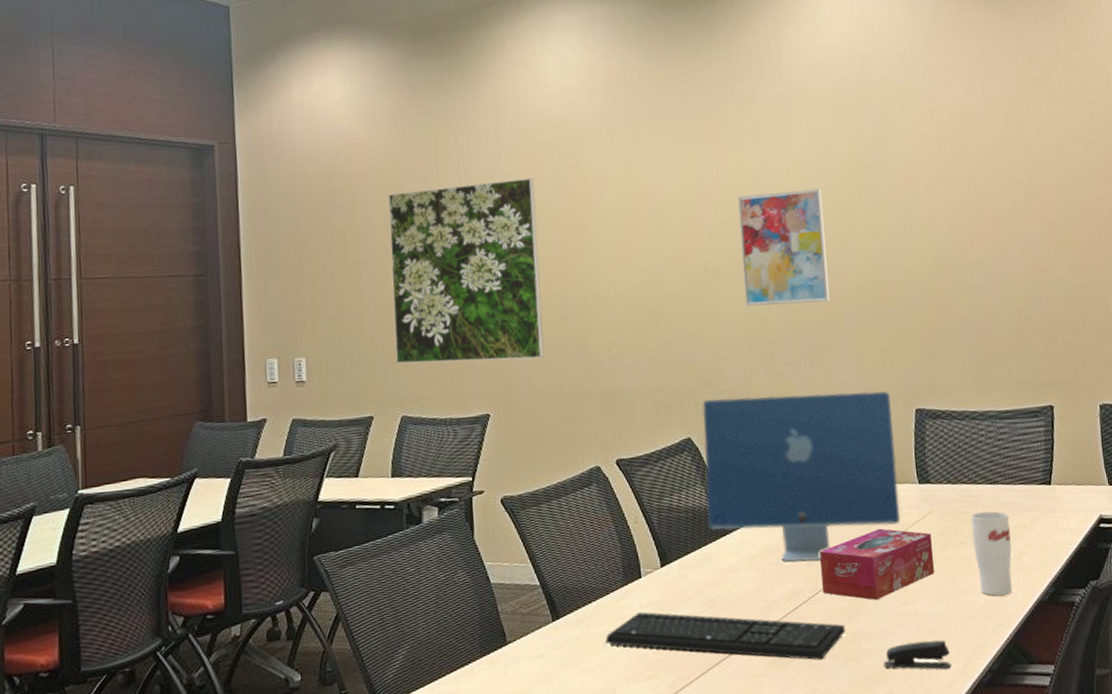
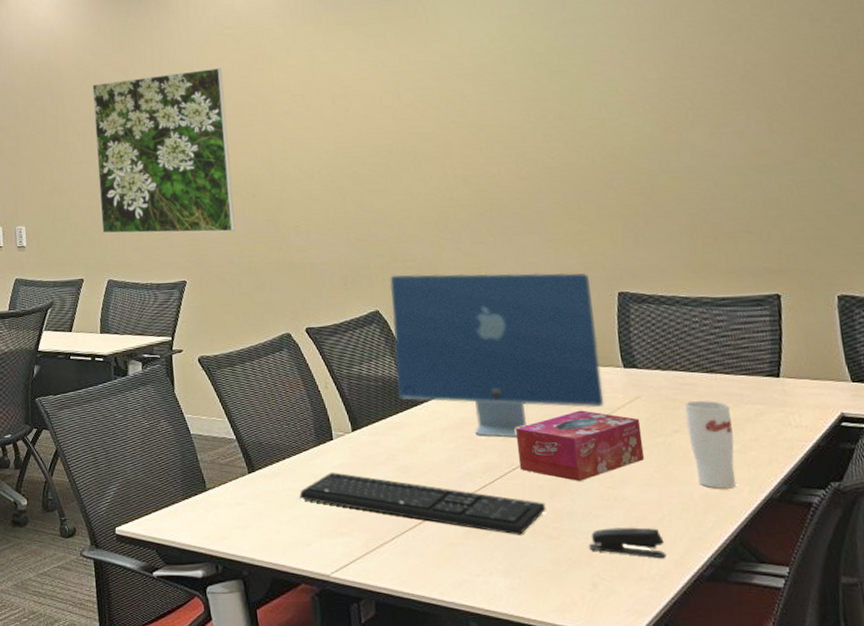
wall art: present [737,188,830,307] -> none [421,72,521,187]

